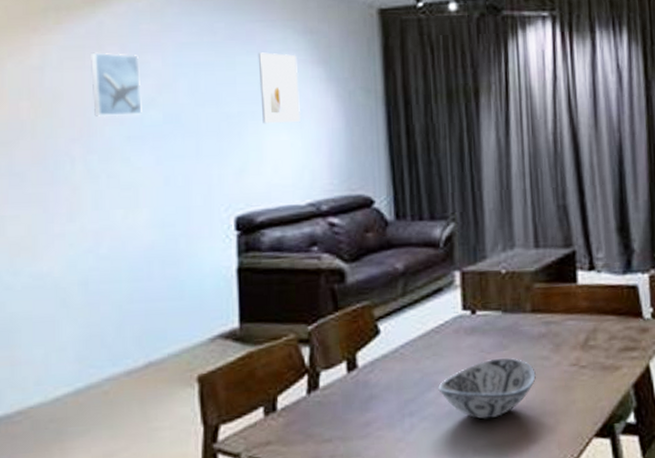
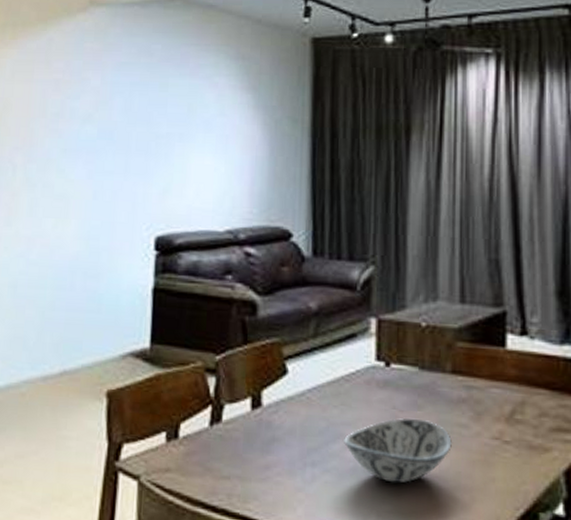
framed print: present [89,52,142,118] -> none [37,67,82,130]
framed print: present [258,52,300,124] -> none [189,76,227,148]

